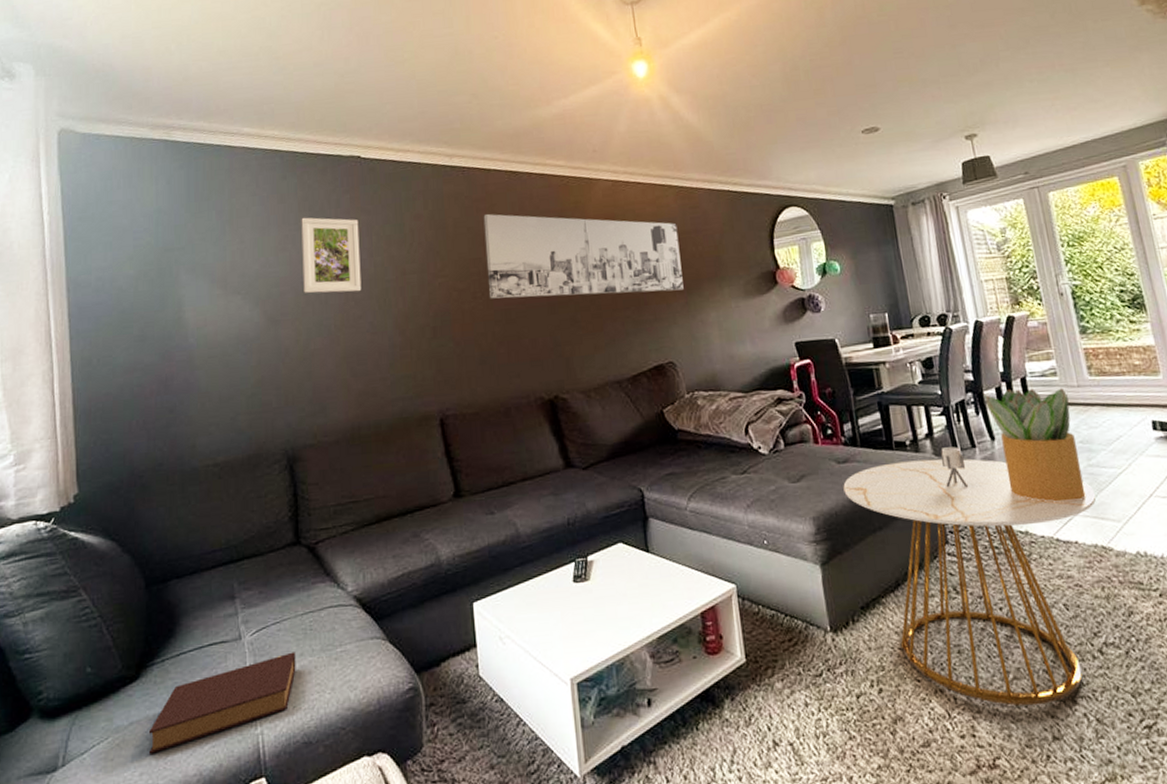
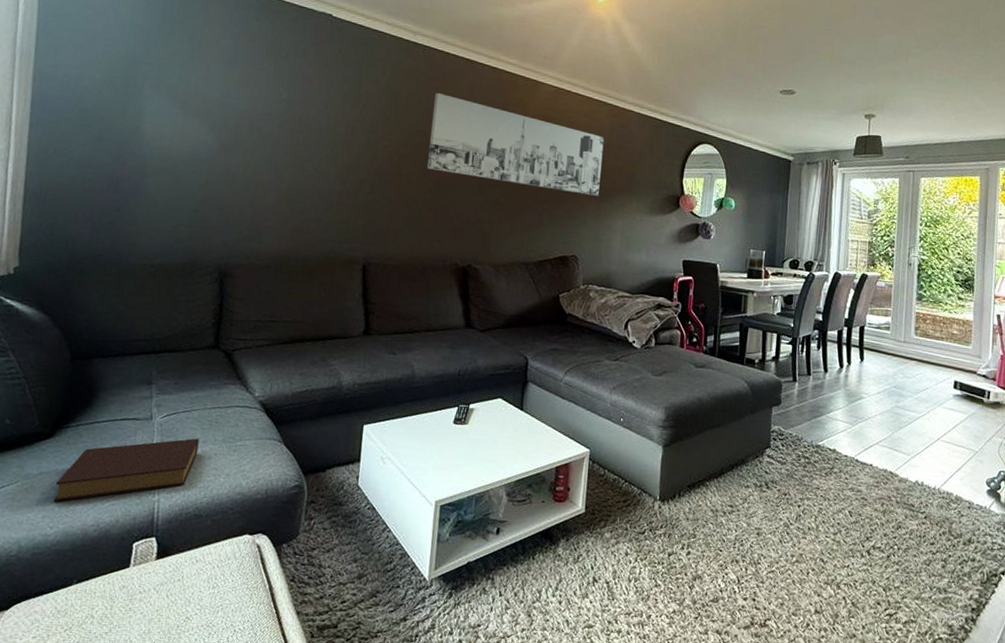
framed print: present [301,217,362,293] -> none [258,59,320,138]
side table: present [843,446,1097,706] -> none [695,370,896,585]
potted plant: present [983,388,1086,503] -> none [827,333,895,433]

